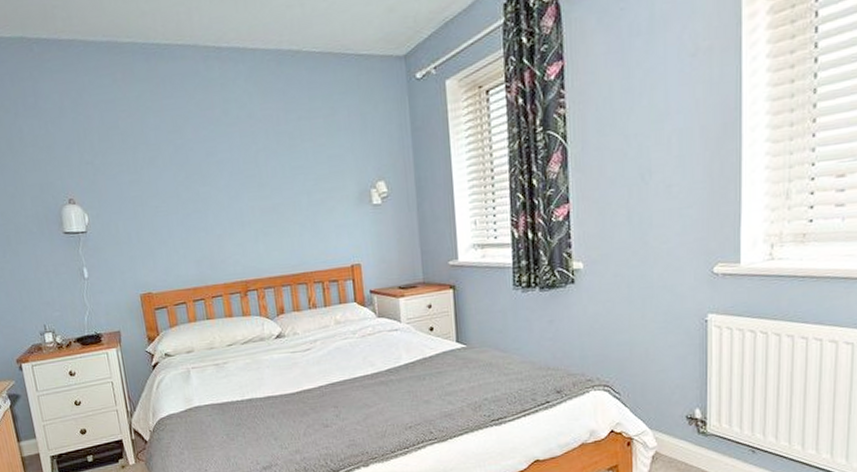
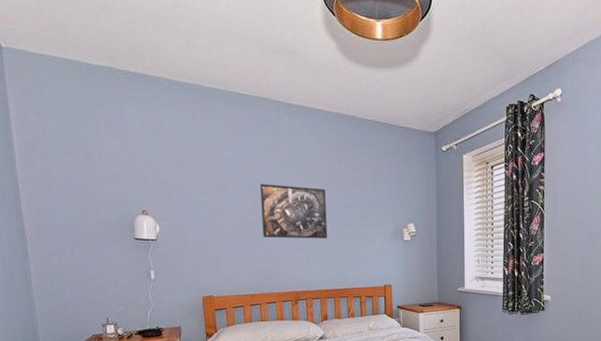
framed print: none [192,149,277,218] -> present [259,184,328,239]

